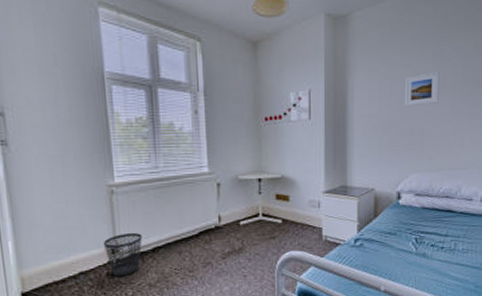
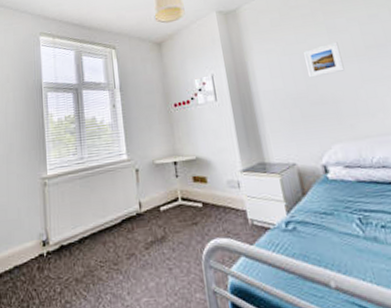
wastebasket: present [103,232,143,277] -> none [35,223,70,271]

